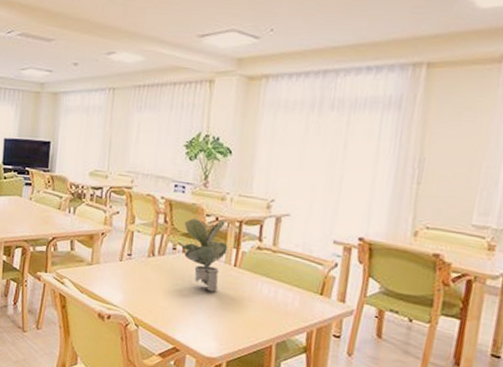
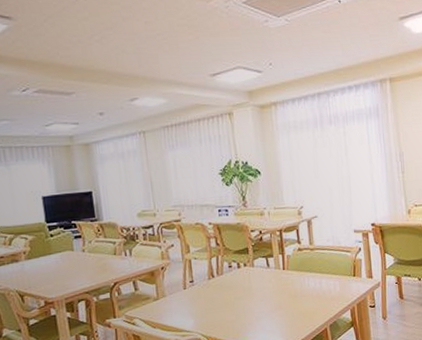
potted plant: present [181,218,228,292] -> none [234,232,275,296]

